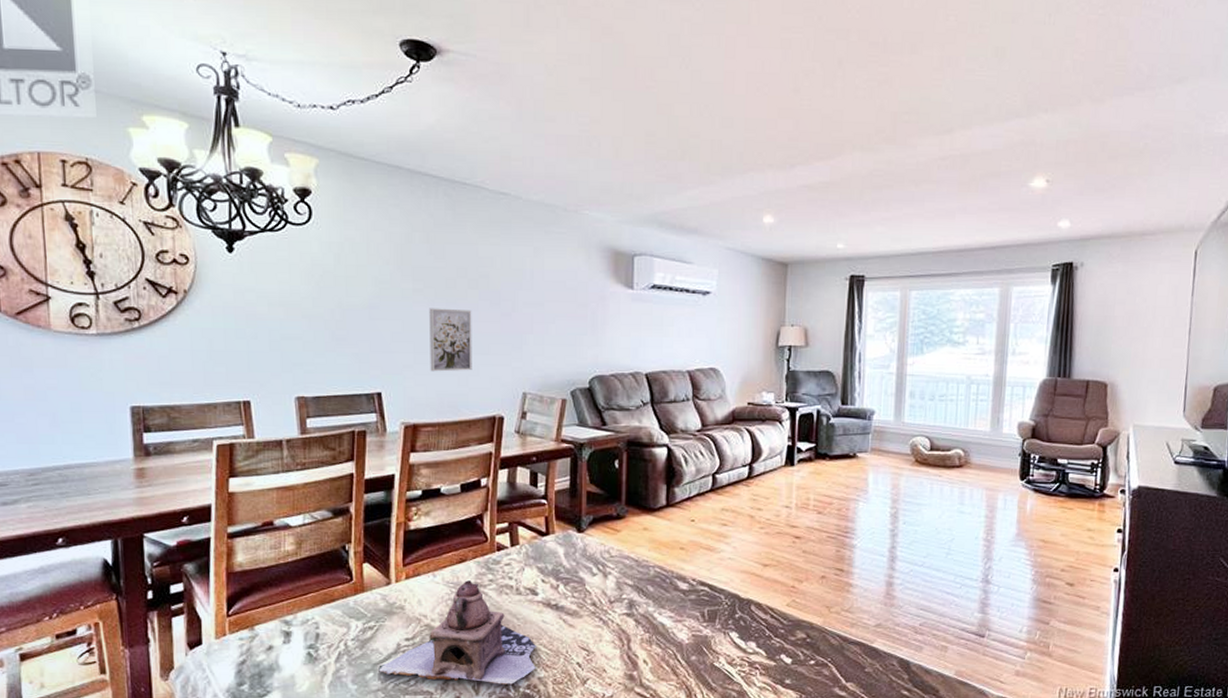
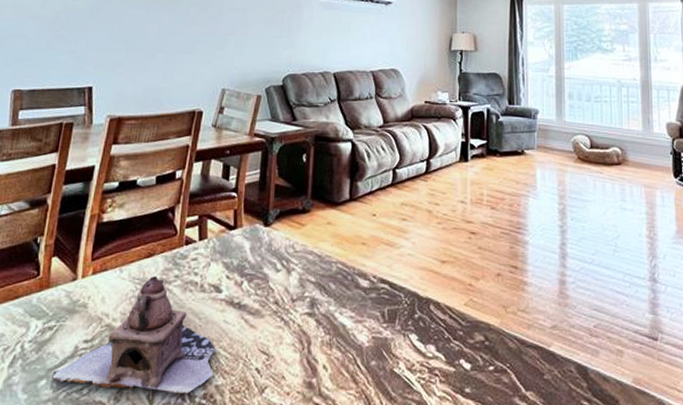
wall art: present [429,308,472,372] -> none [139,11,183,69]

